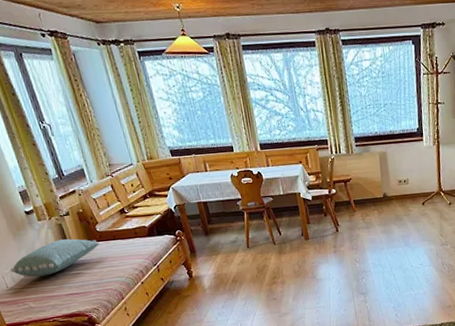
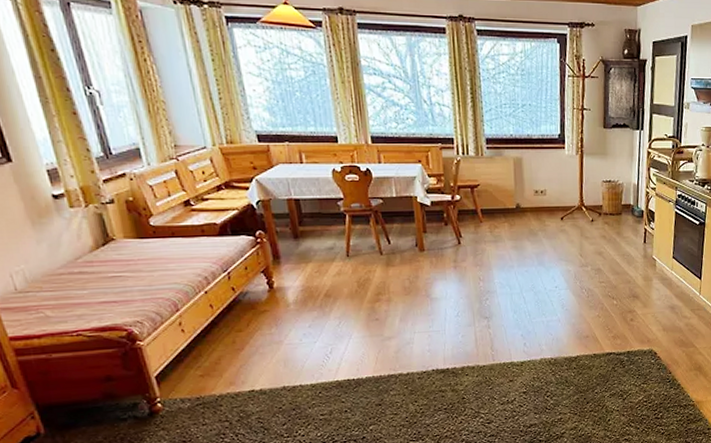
pillow: present [10,238,100,277] -> none [22,232,153,278]

